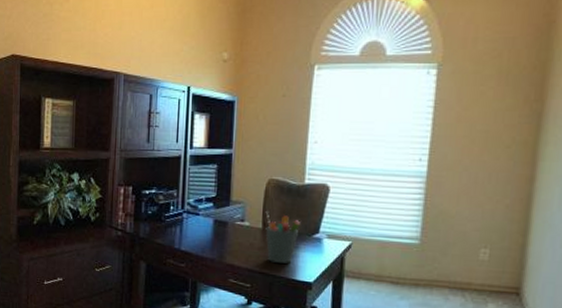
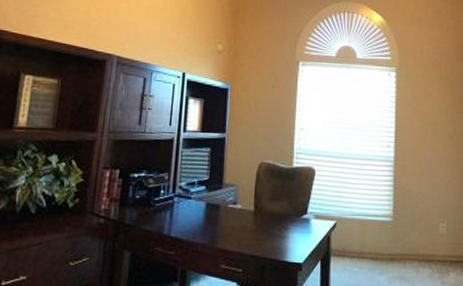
pen holder: present [265,211,300,264] -> none [257,194,290,245]

